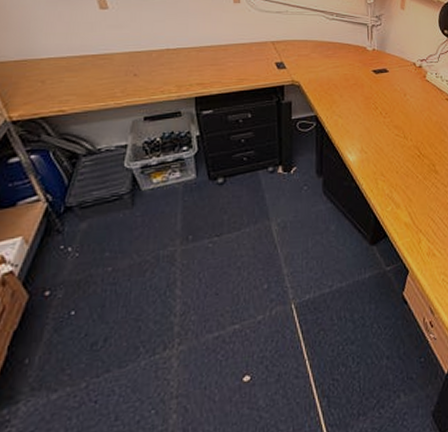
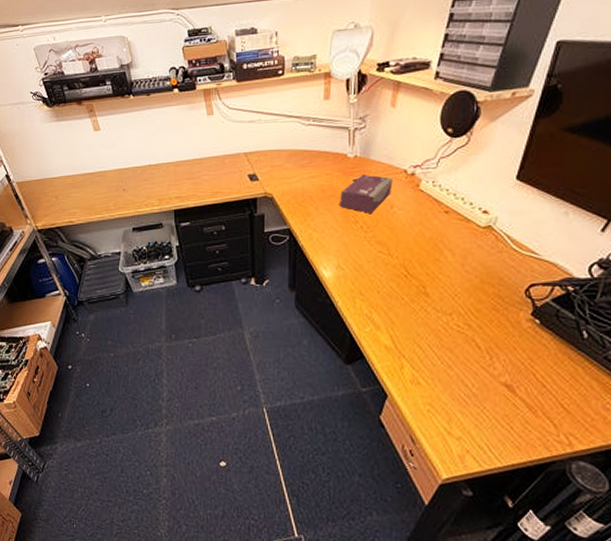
tissue box: none [361,65,405,100] -> present [340,174,393,213]

